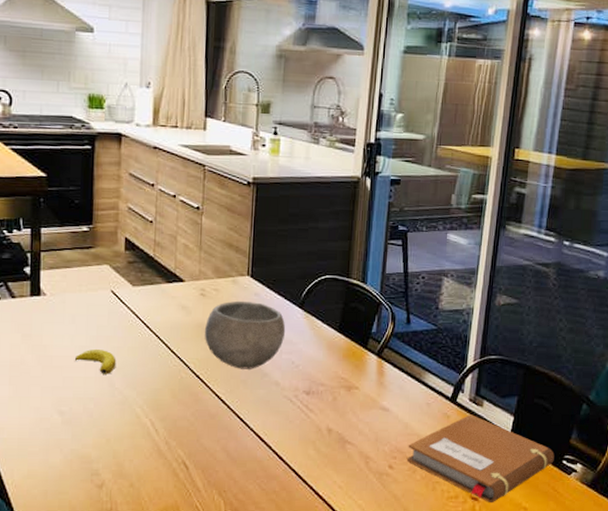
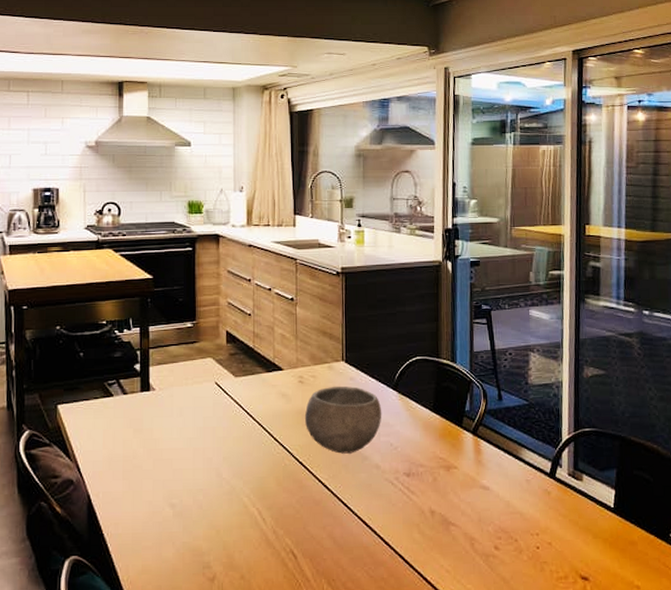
banana: present [74,348,117,374] -> none [183,440,223,465]
notebook: present [406,414,555,504] -> none [511,489,661,583]

